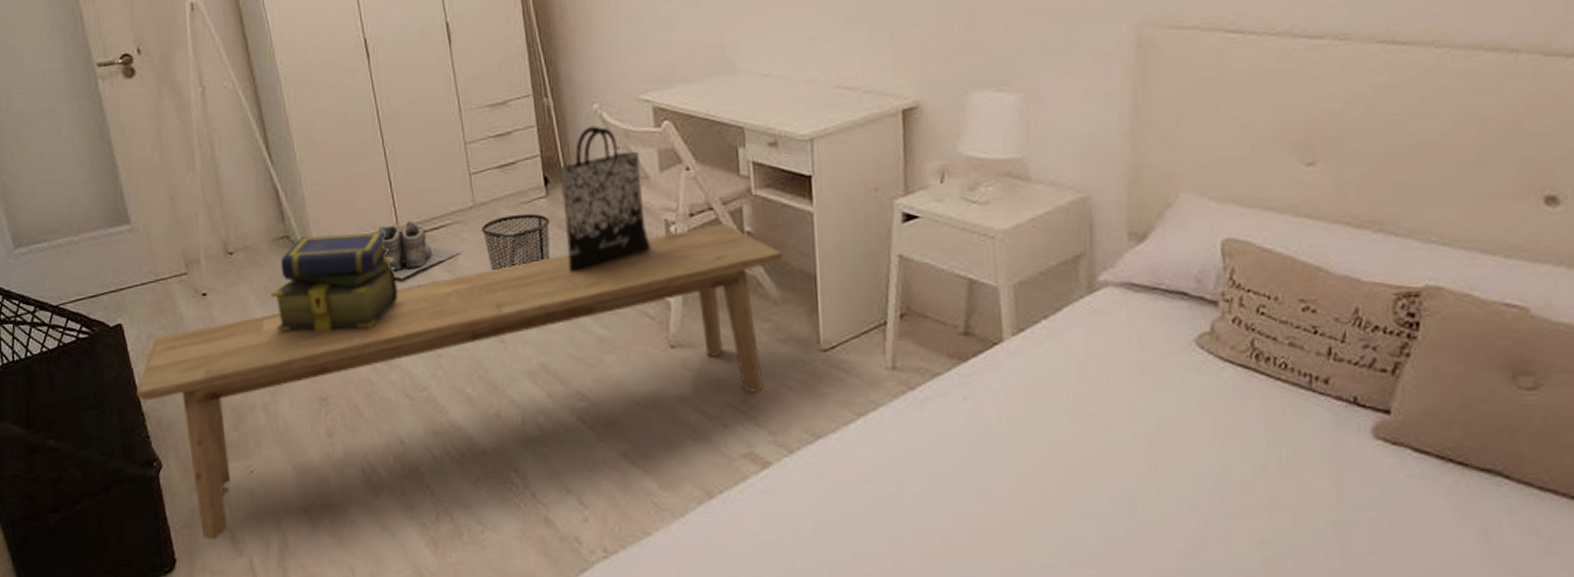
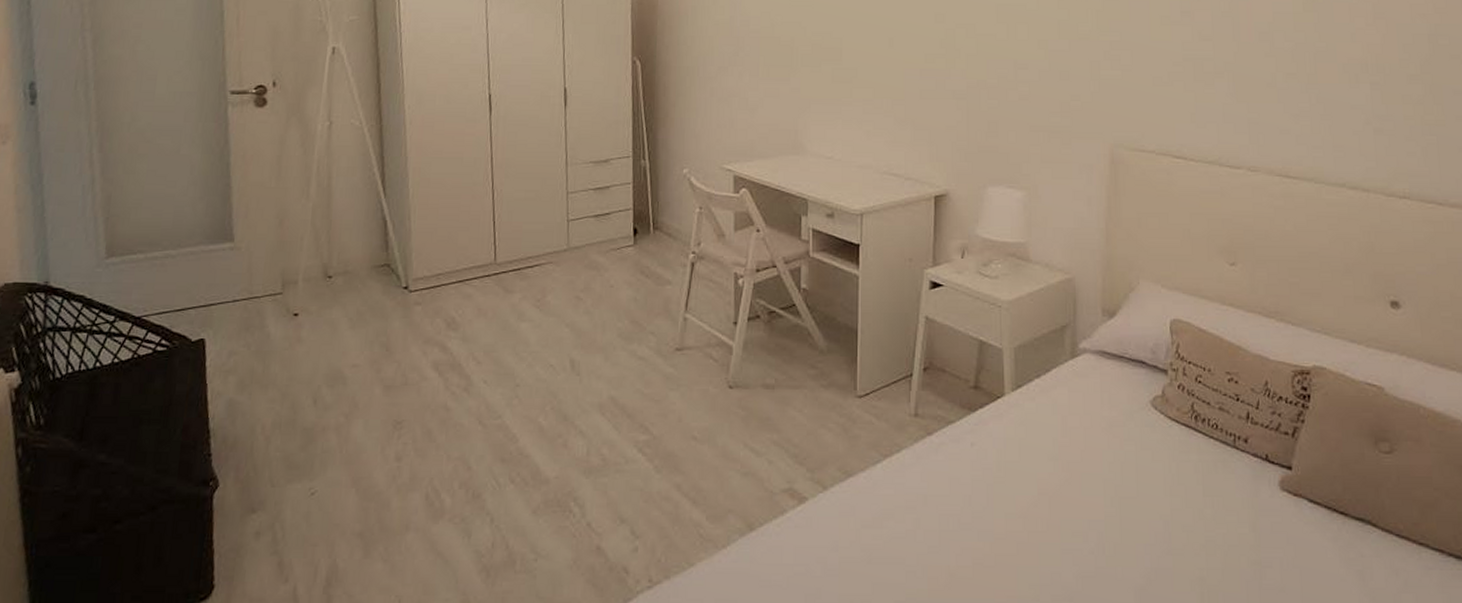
bench: present [136,223,784,540] -> none [206,280,832,565]
stack of books: present [270,232,398,333] -> none [362,265,488,358]
boots: present [378,220,460,279] -> none [476,258,550,311]
waste bin: present [481,213,551,271] -> none [572,259,635,309]
tote bag: present [559,125,650,272] -> none [647,187,720,314]

